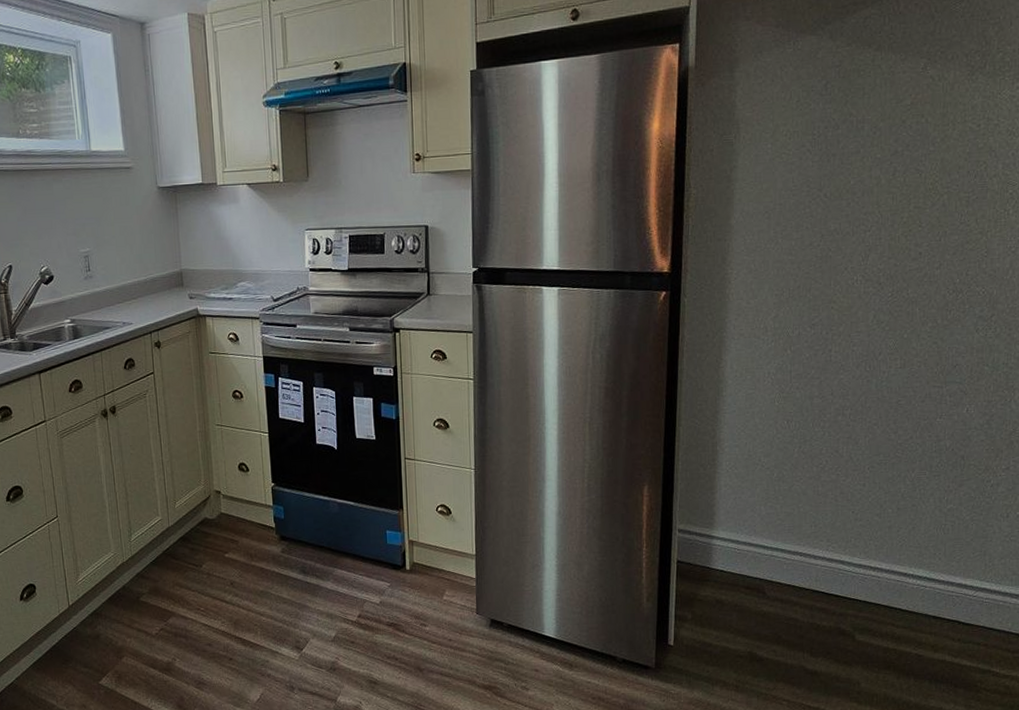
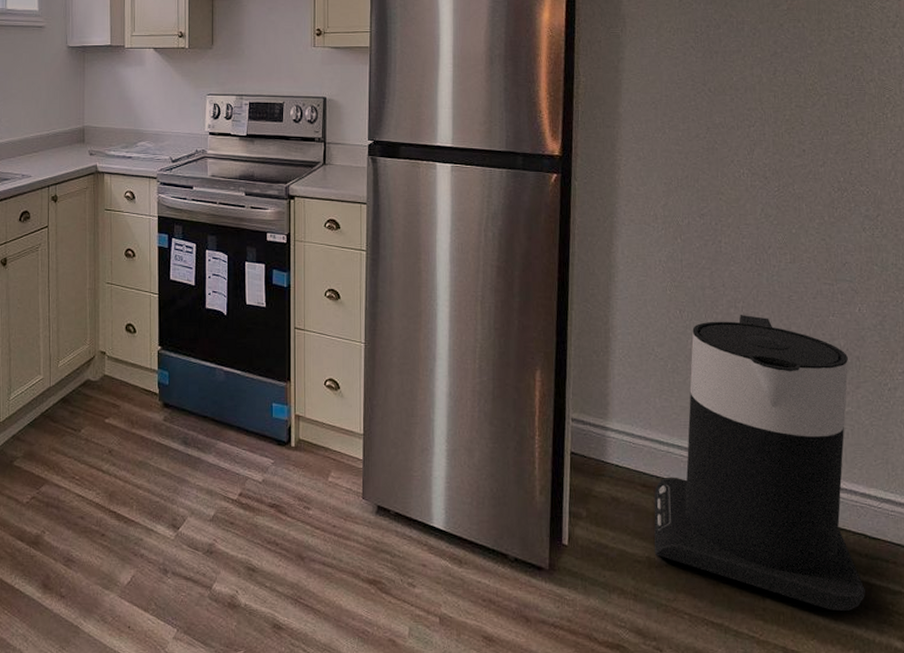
trash can: none [756,421,956,690] -> present [654,314,865,610]

